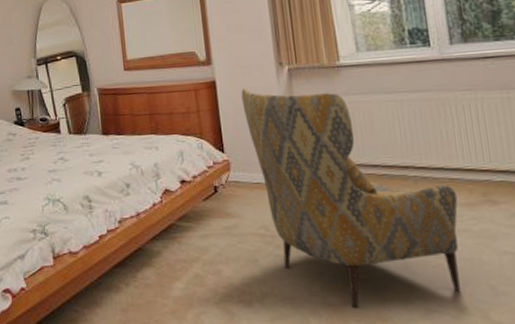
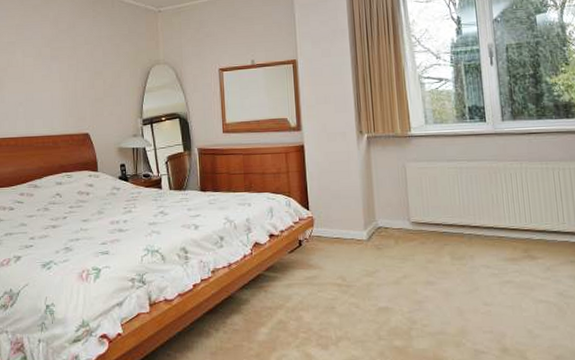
armchair: present [241,88,461,309] -> none [326,153,504,351]

